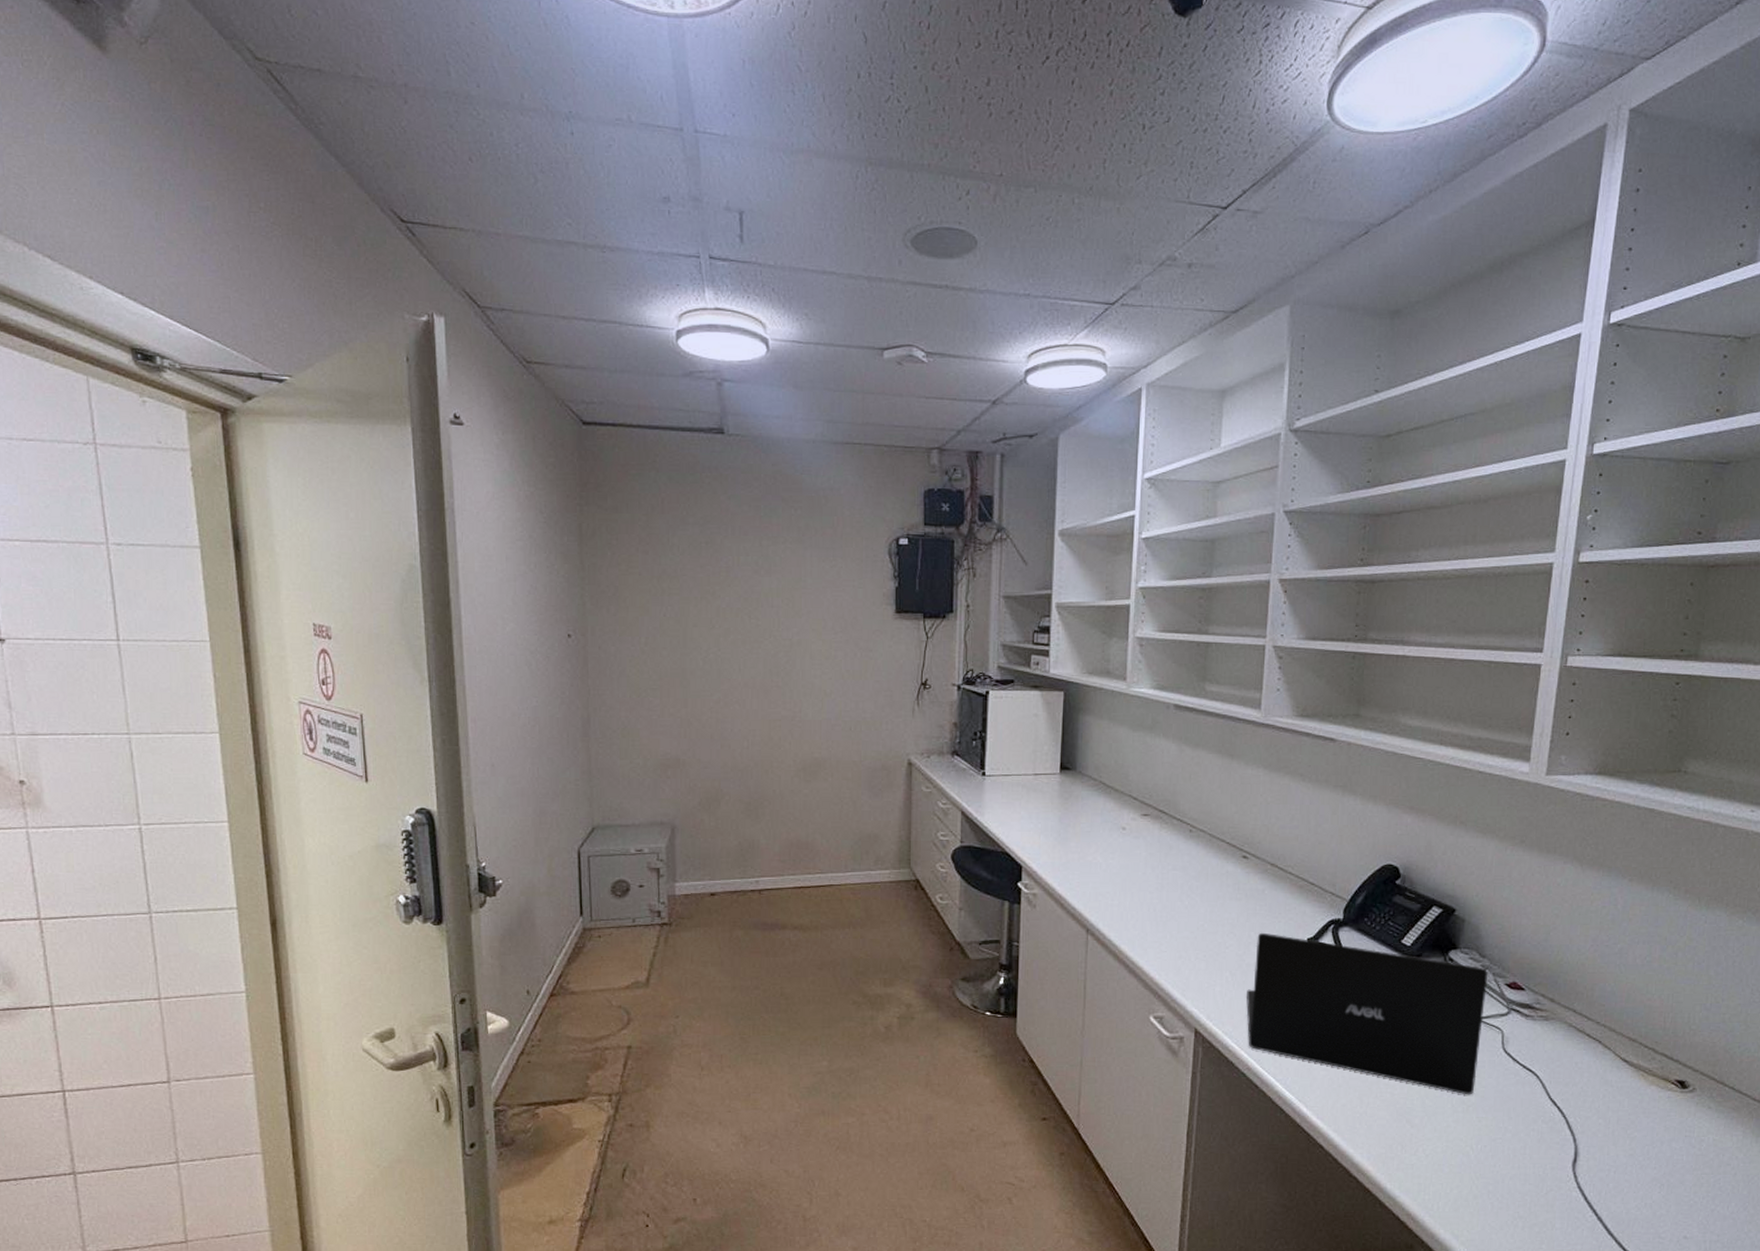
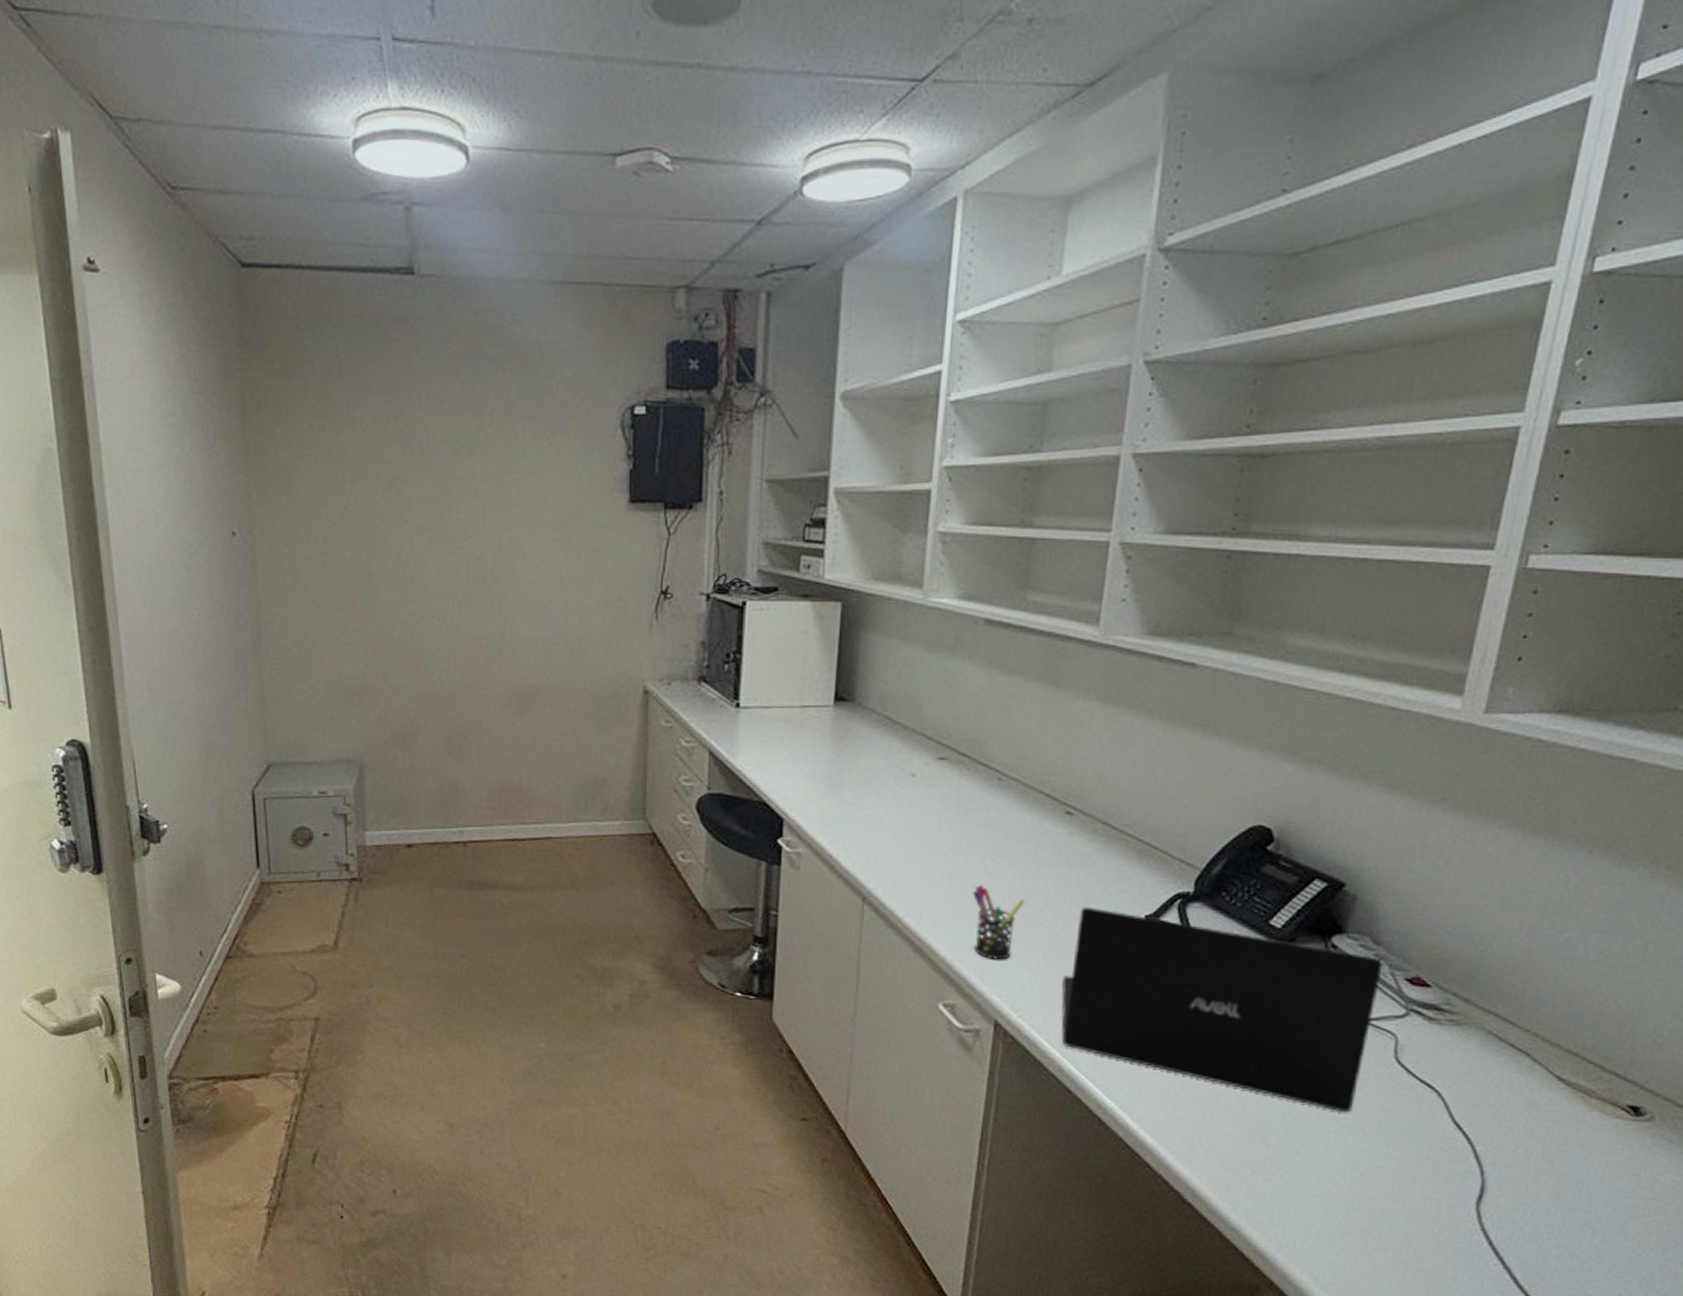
pen holder: none [1172,917,1214,978] -> present [971,885,1025,960]

